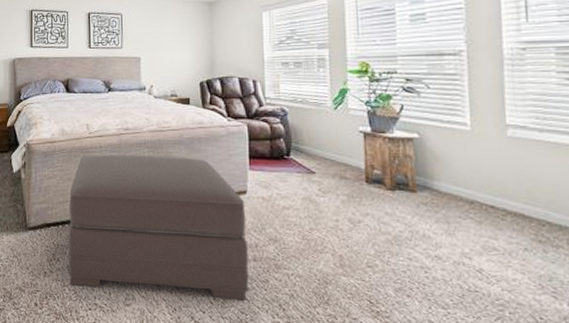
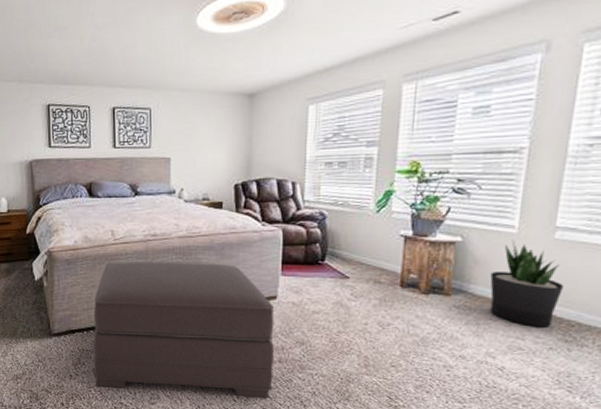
planter: none [452,138,526,226] -> present [490,241,564,327]

